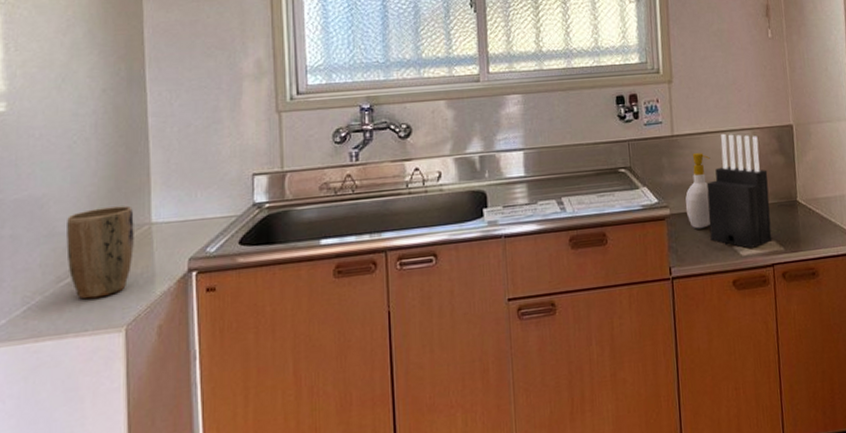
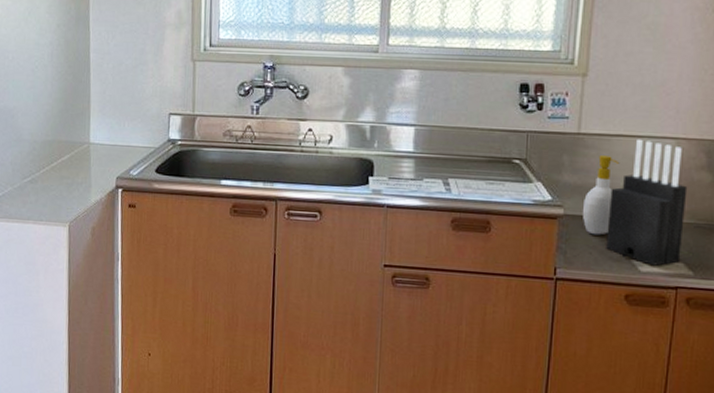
plant pot: present [66,205,134,299] -> none [29,124,78,197]

